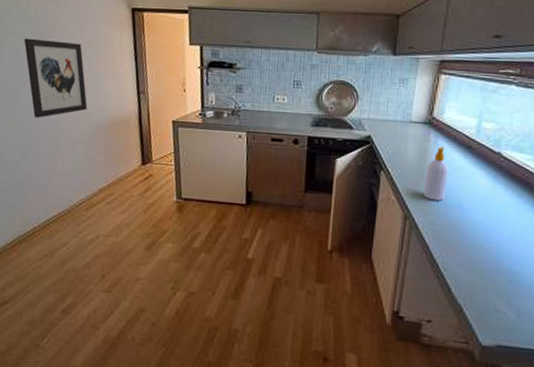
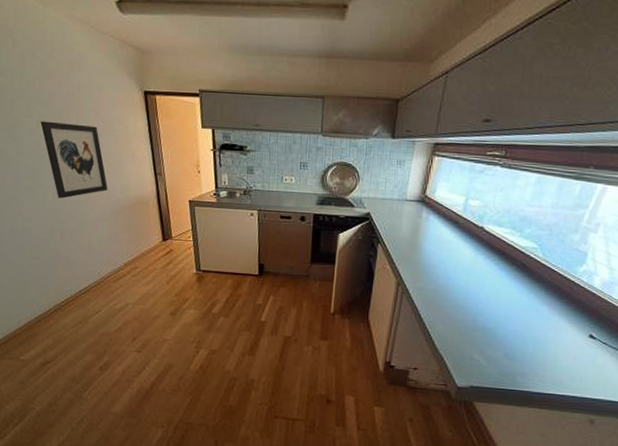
soap bottle: present [422,146,448,201] -> none [414,222,437,270]

